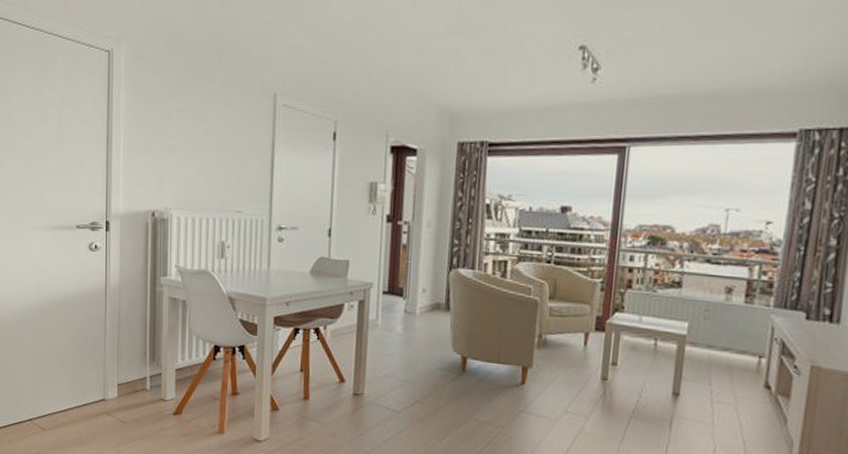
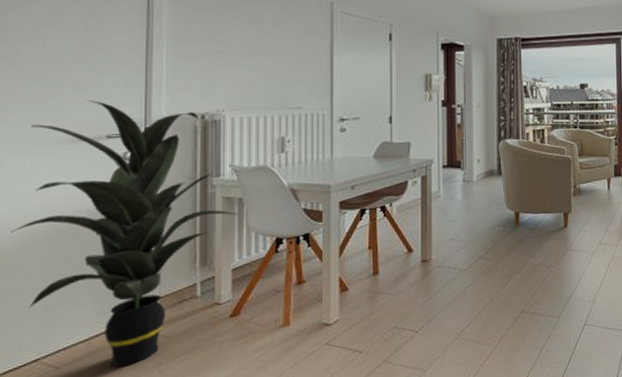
indoor plant: none [10,190,182,440] -> present [11,100,239,367]

